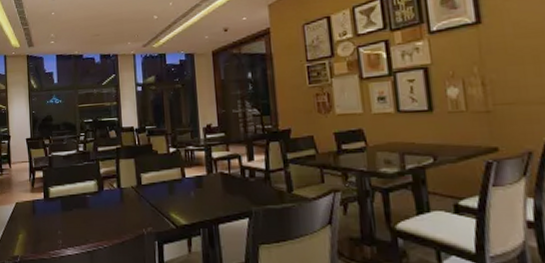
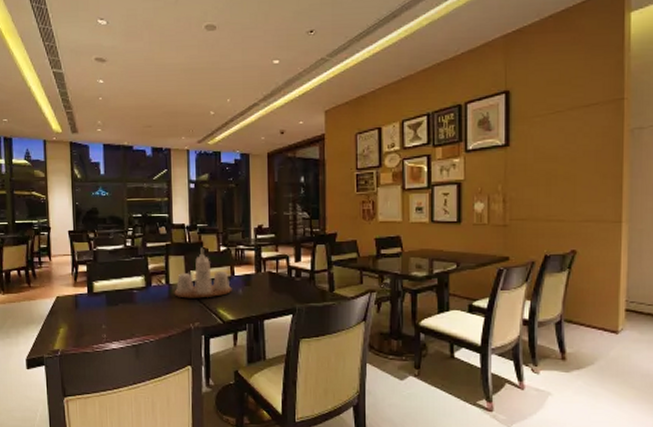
condiment set: none [125,150,184,202] -> present [174,247,232,298]

